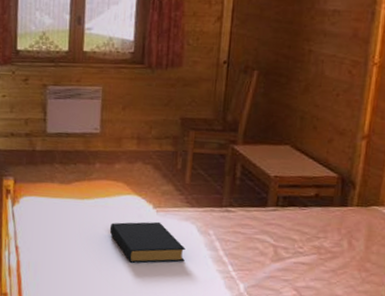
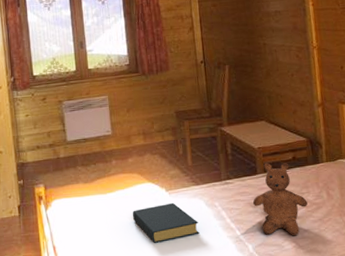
teddy bear: none [254,195,322,284] -> present [252,162,308,236]

